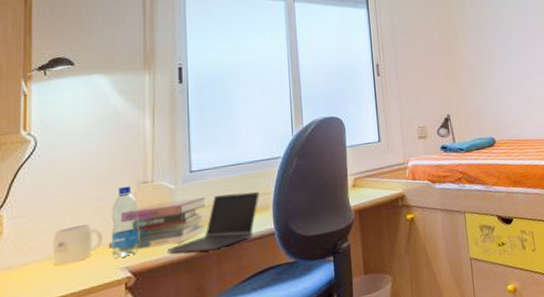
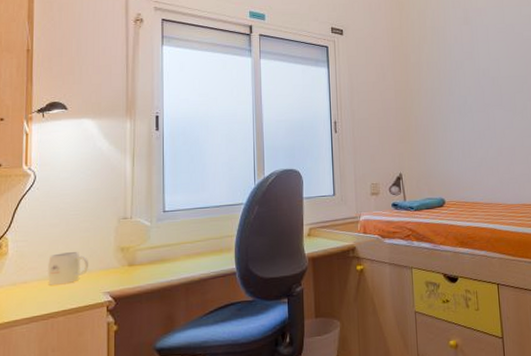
books: present [108,196,207,249] -> none [93,235,177,277]
bottle: present [111,185,139,259] -> none [96,220,119,284]
laptop computer: present [167,192,260,253] -> none [143,233,224,285]

